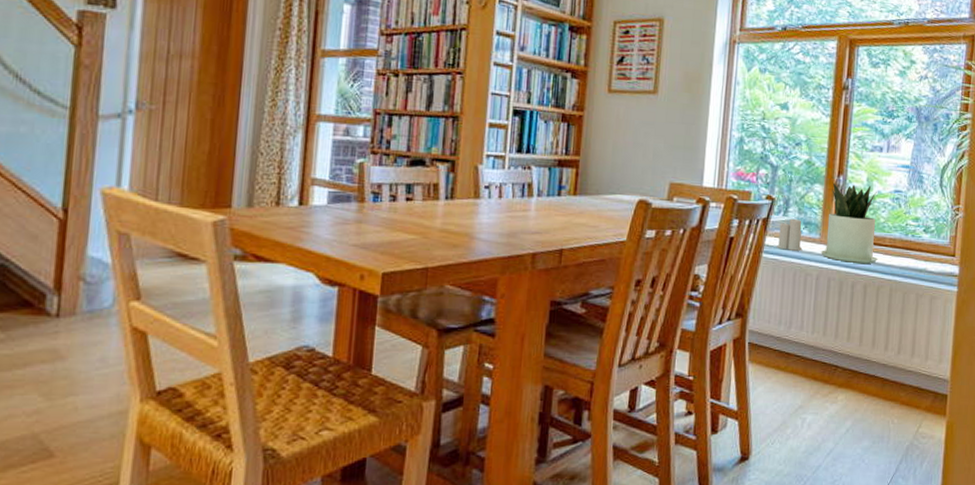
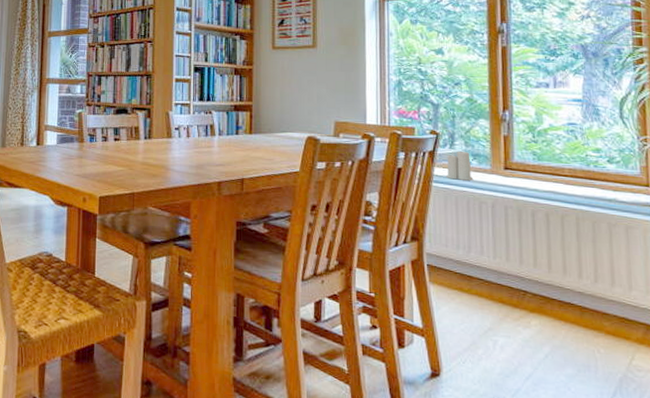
planter: present [821,182,878,264] -> none [494,117,558,193]

